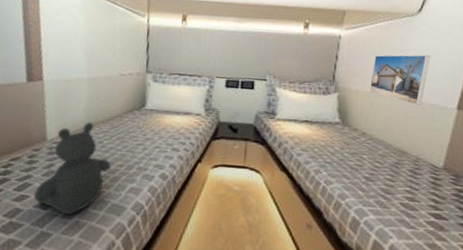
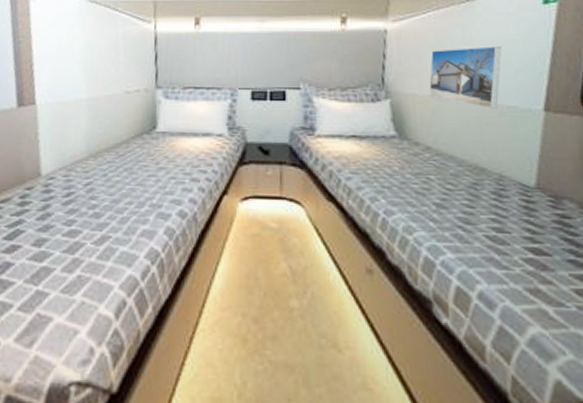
teddy bear: present [34,121,111,215] -> none [27,151,118,269]

